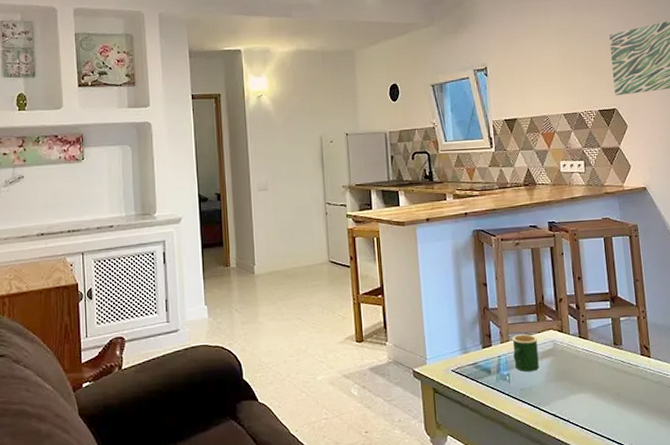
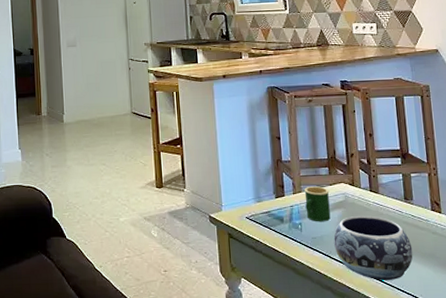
decorative bowl: none [542,363,623,431] -> present [334,216,413,280]

